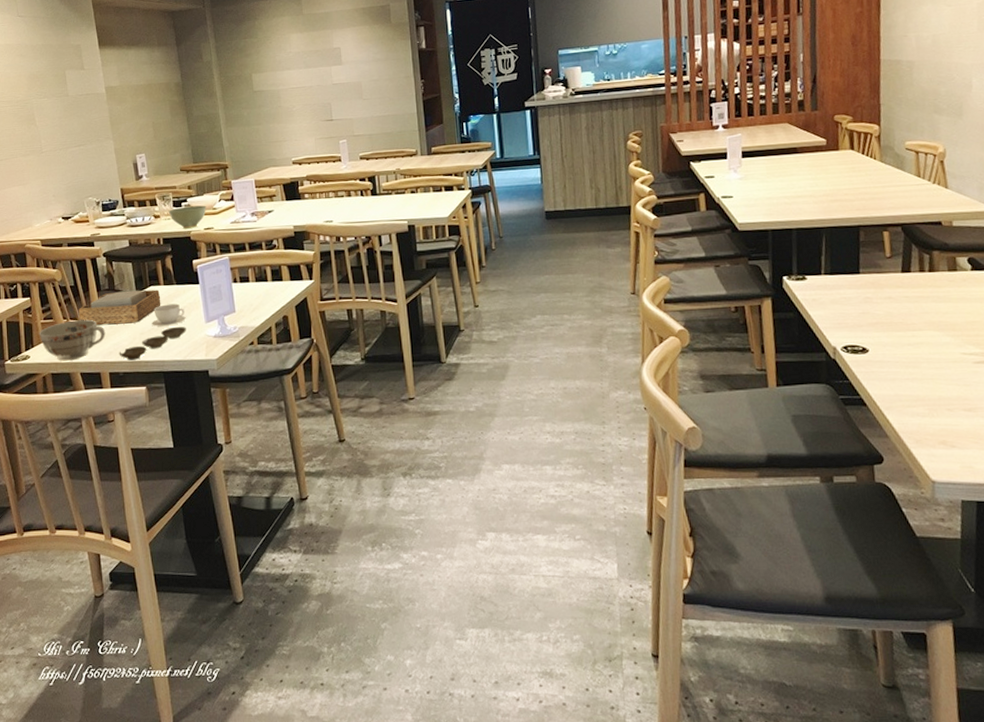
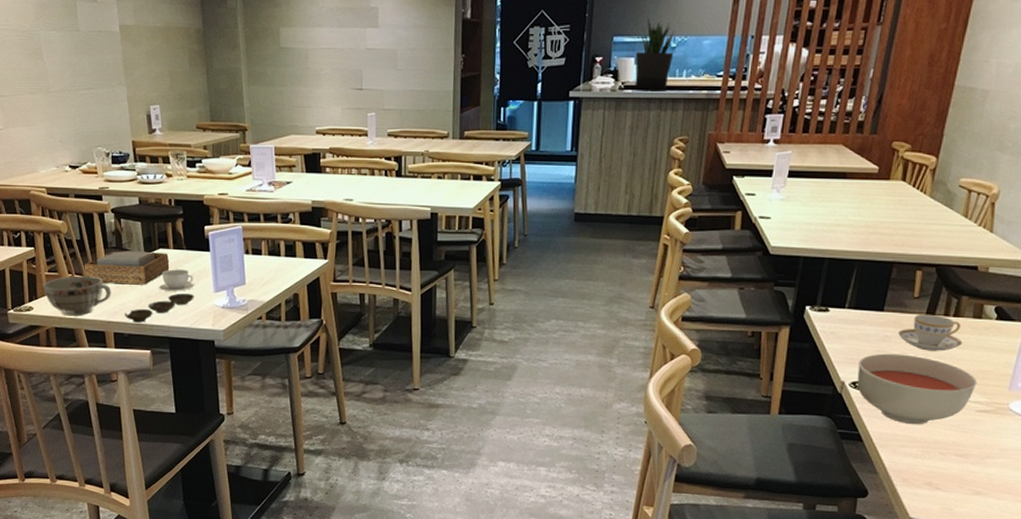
bowl: present [168,205,207,229] -> none [181,168,222,192]
planter: none [580,30,617,95] -> present [634,17,675,91]
bowl: none [845,313,968,384] -> present [857,353,978,425]
teacup: none [878,271,944,308] -> present [898,314,963,351]

